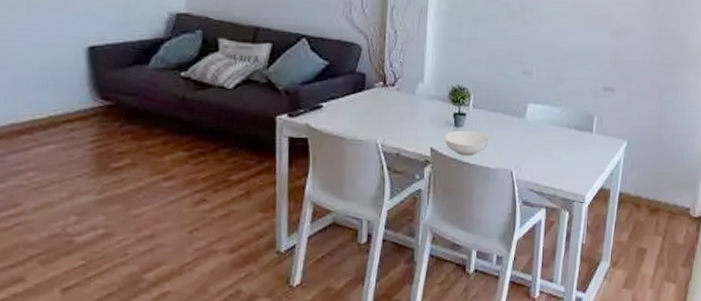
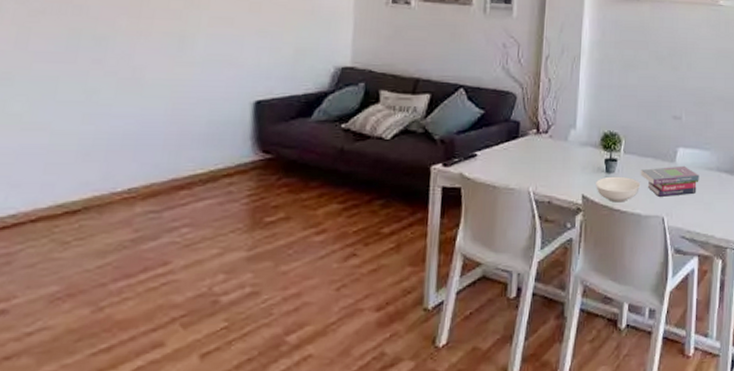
books: none [489,121,549,151] -> present [640,165,699,197]

